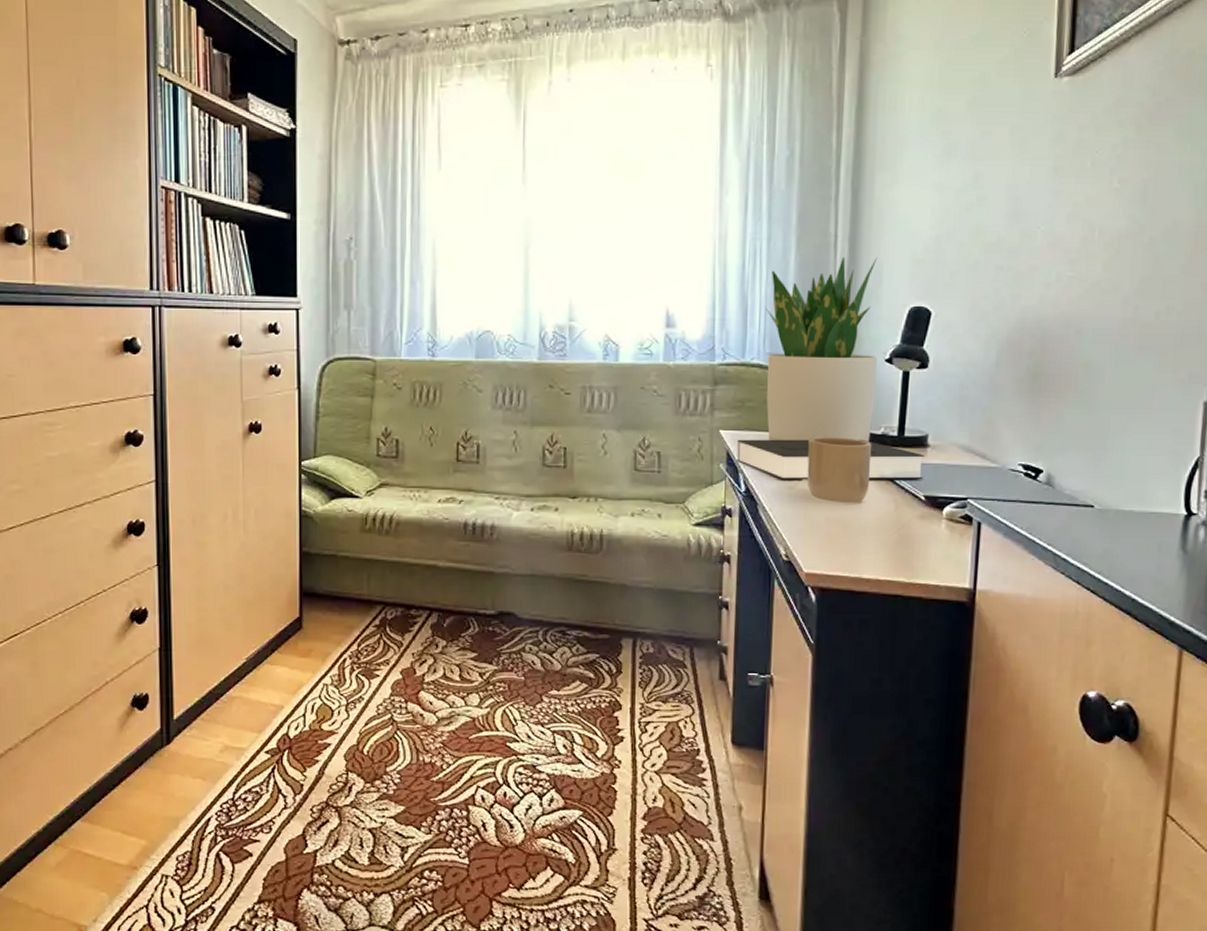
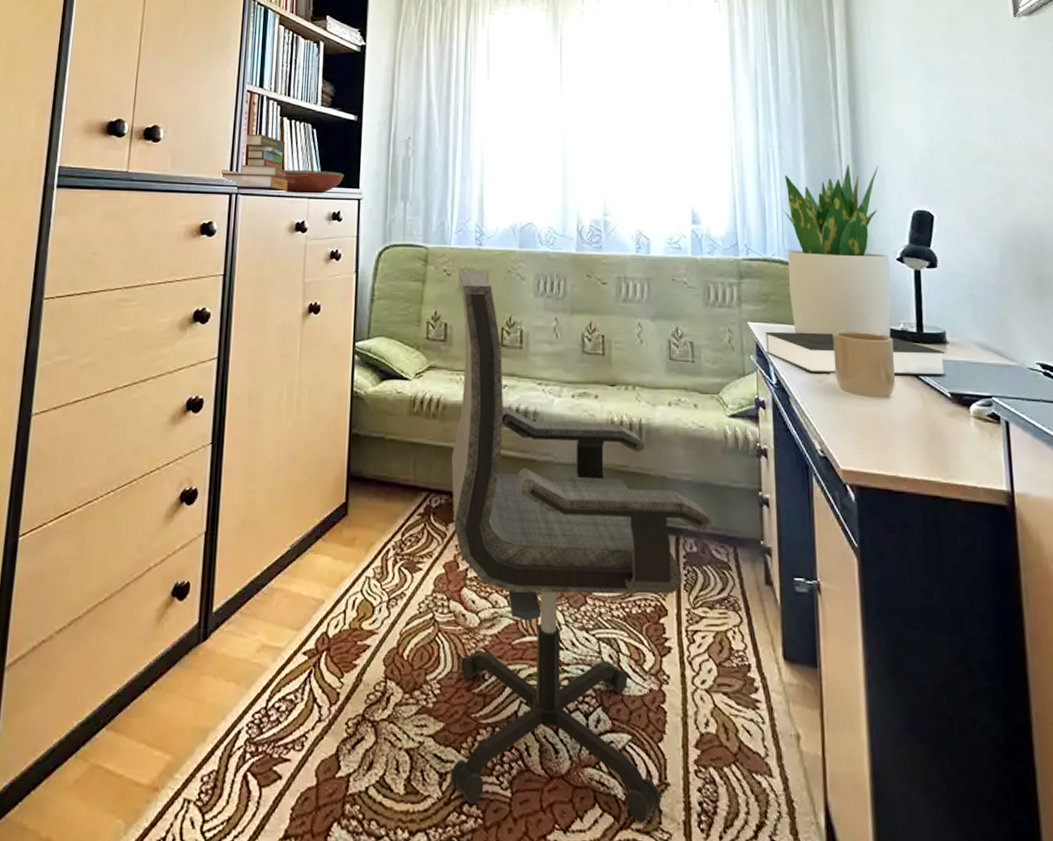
books: none [138,237,216,303] -> present [219,133,288,192]
decorative bowl: none [212,278,280,304] -> present [284,170,345,194]
office chair: none [406,384,670,880] -> present [450,271,713,823]

